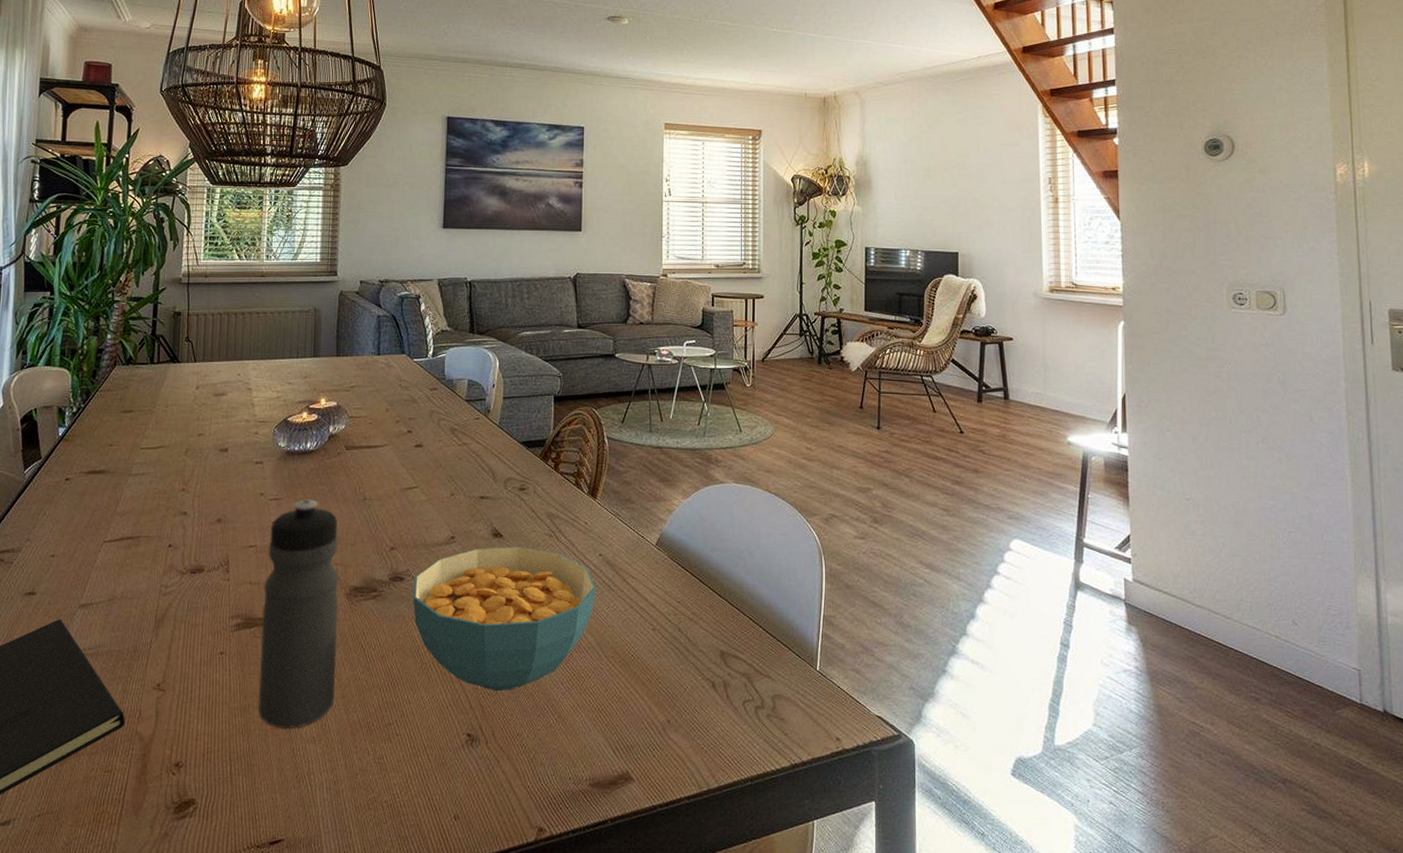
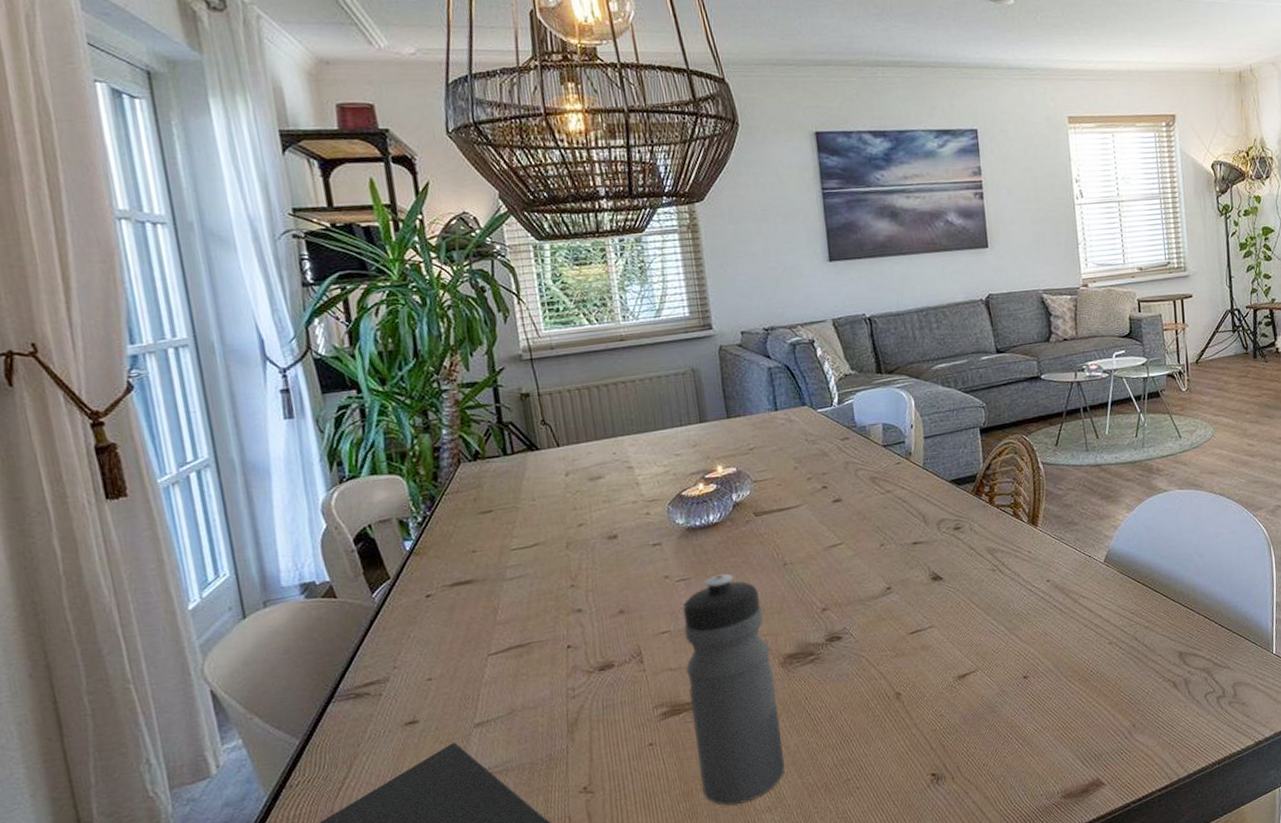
cereal bowl: present [413,546,596,691] -> none [852,585,1048,729]

